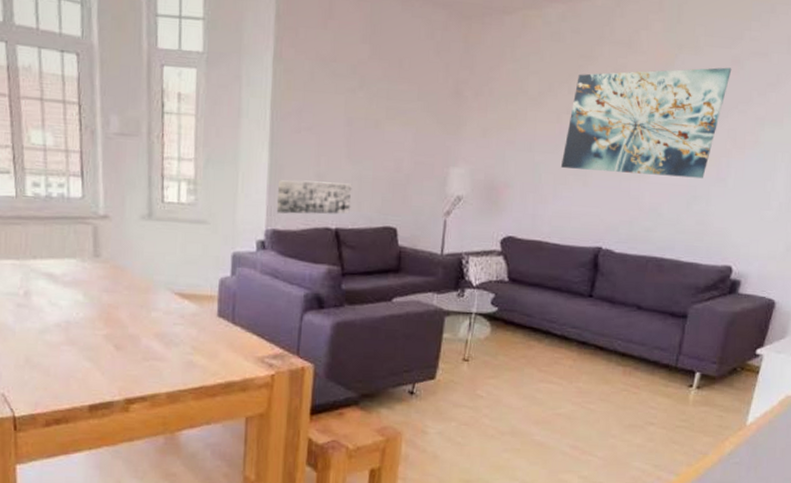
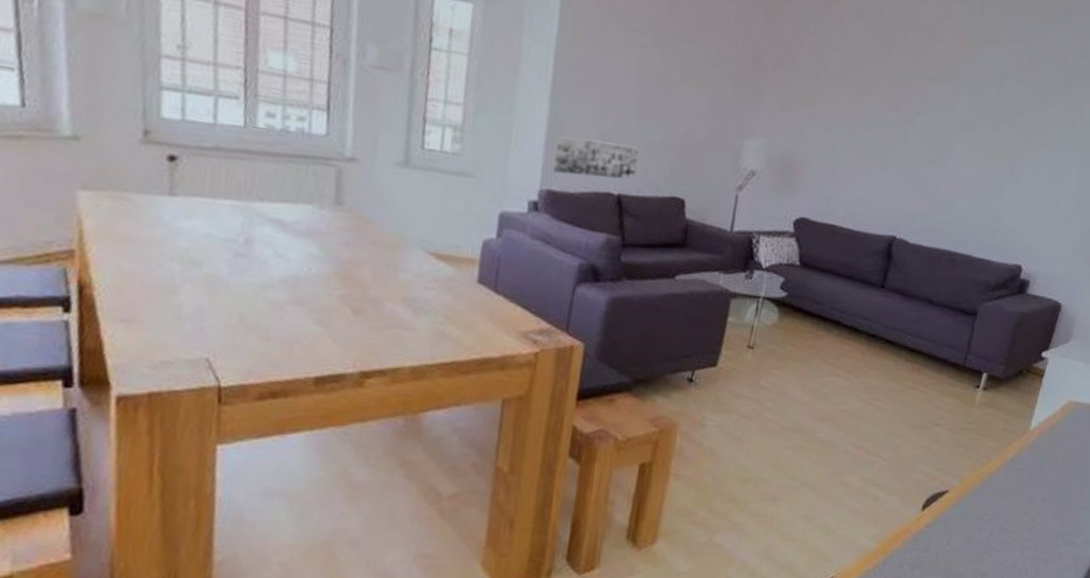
wall art: present [560,67,732,179] -> none [858,55,1029,174]

